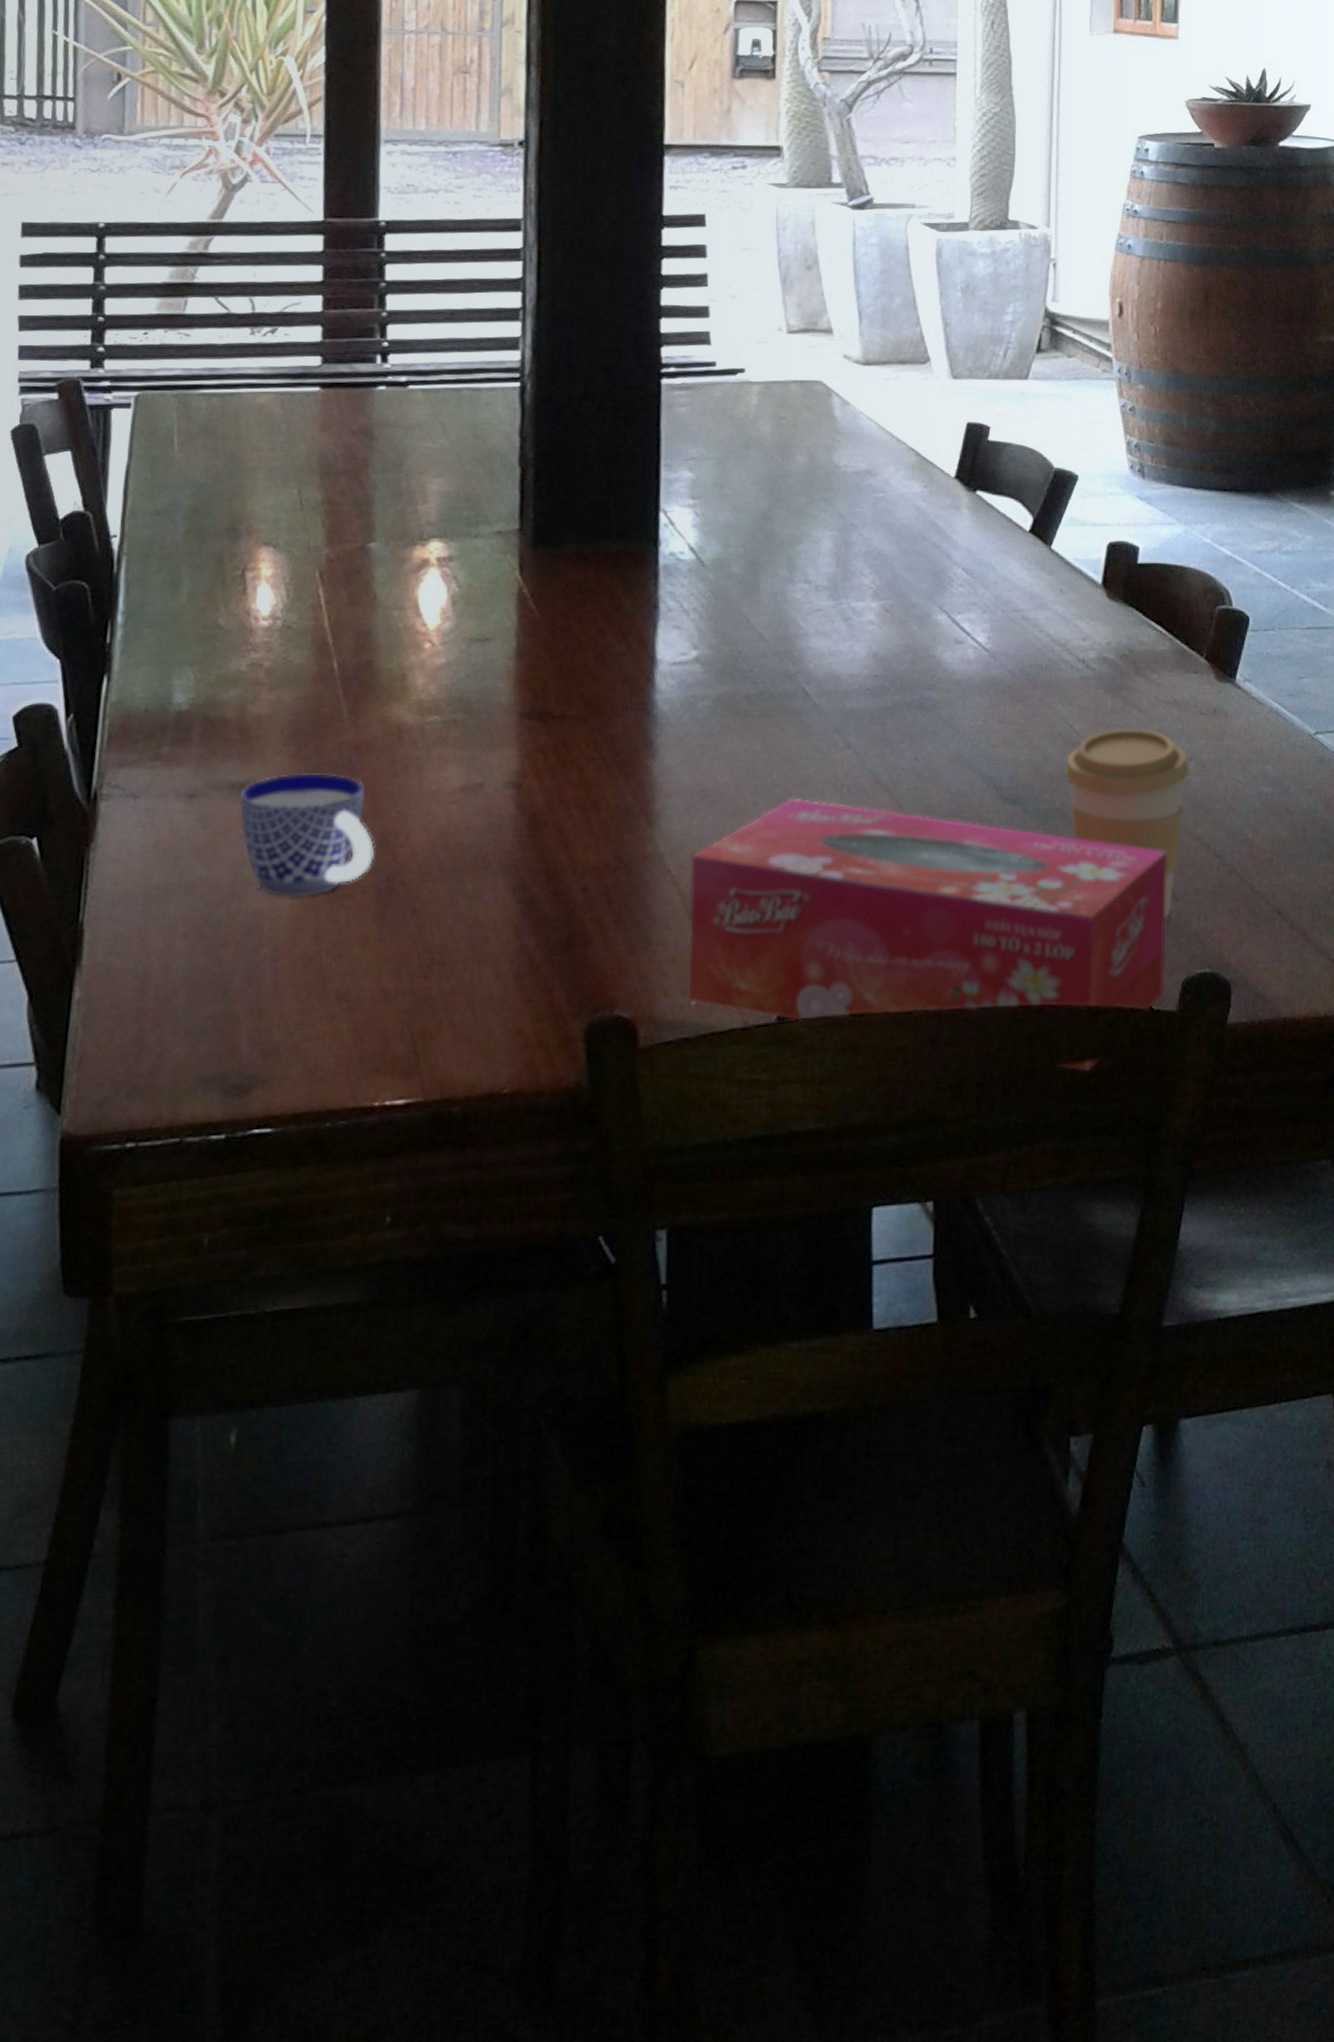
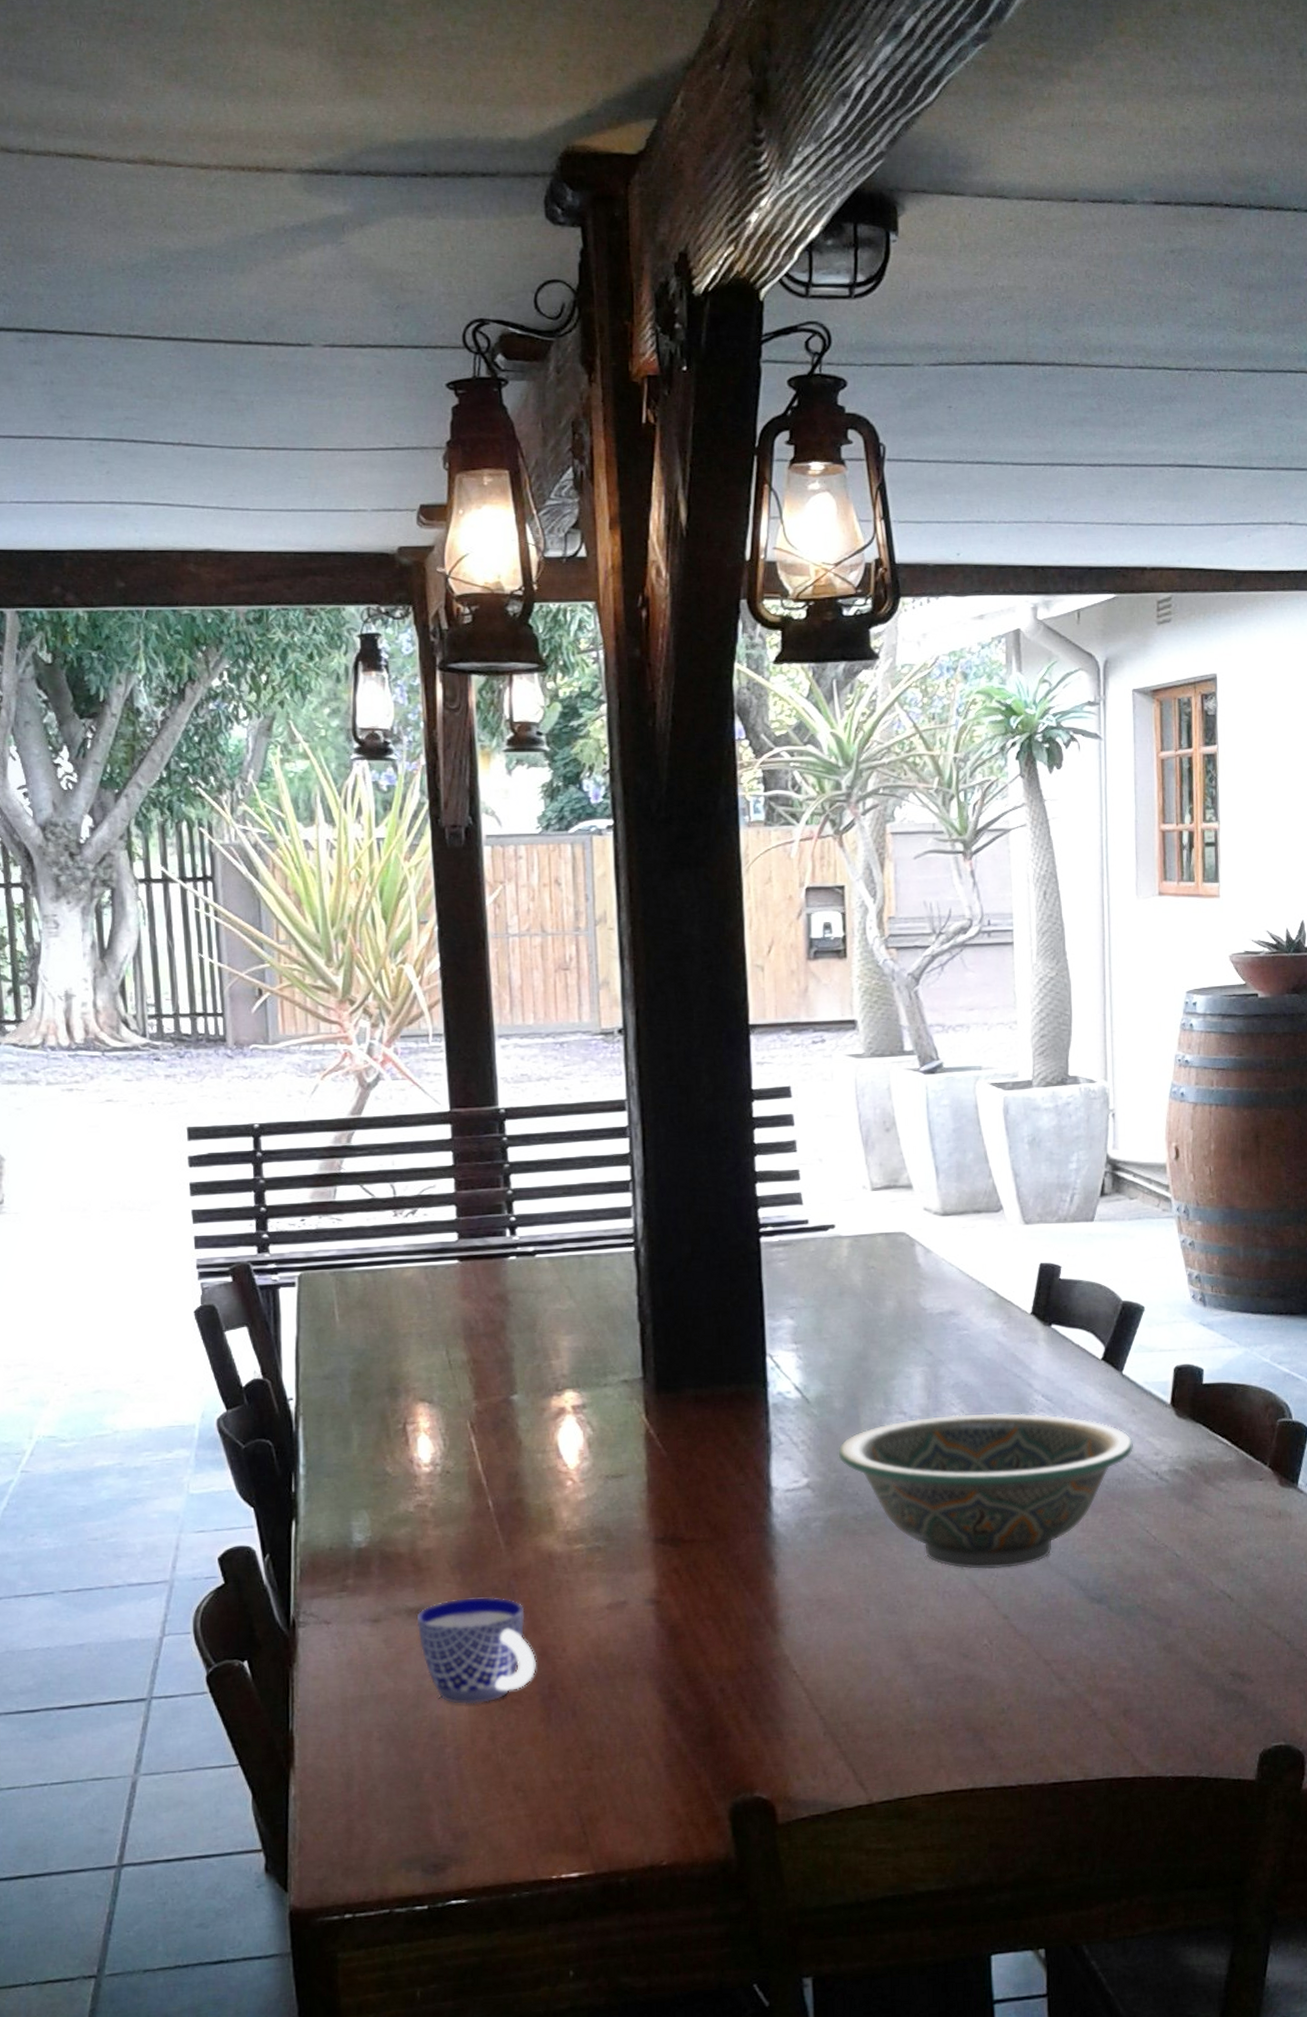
tissue box: present [689,798,1167,1072] -> none [813,1604,1243,1835]
decorative bowl: none [733,586,1059,761] -> present [838,1413,1133,1569]
coffee cup: present [1066,728,1191,919] -> none [1145,1531,1260,1699]

